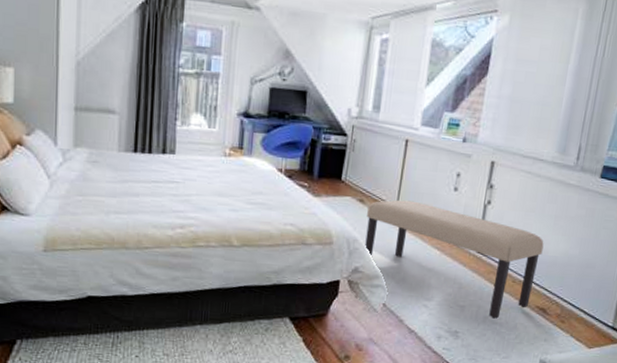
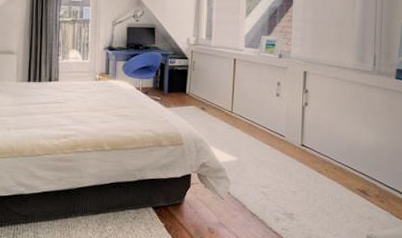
bench: present [365,199,544,319] -> none [208,106,356,201]

